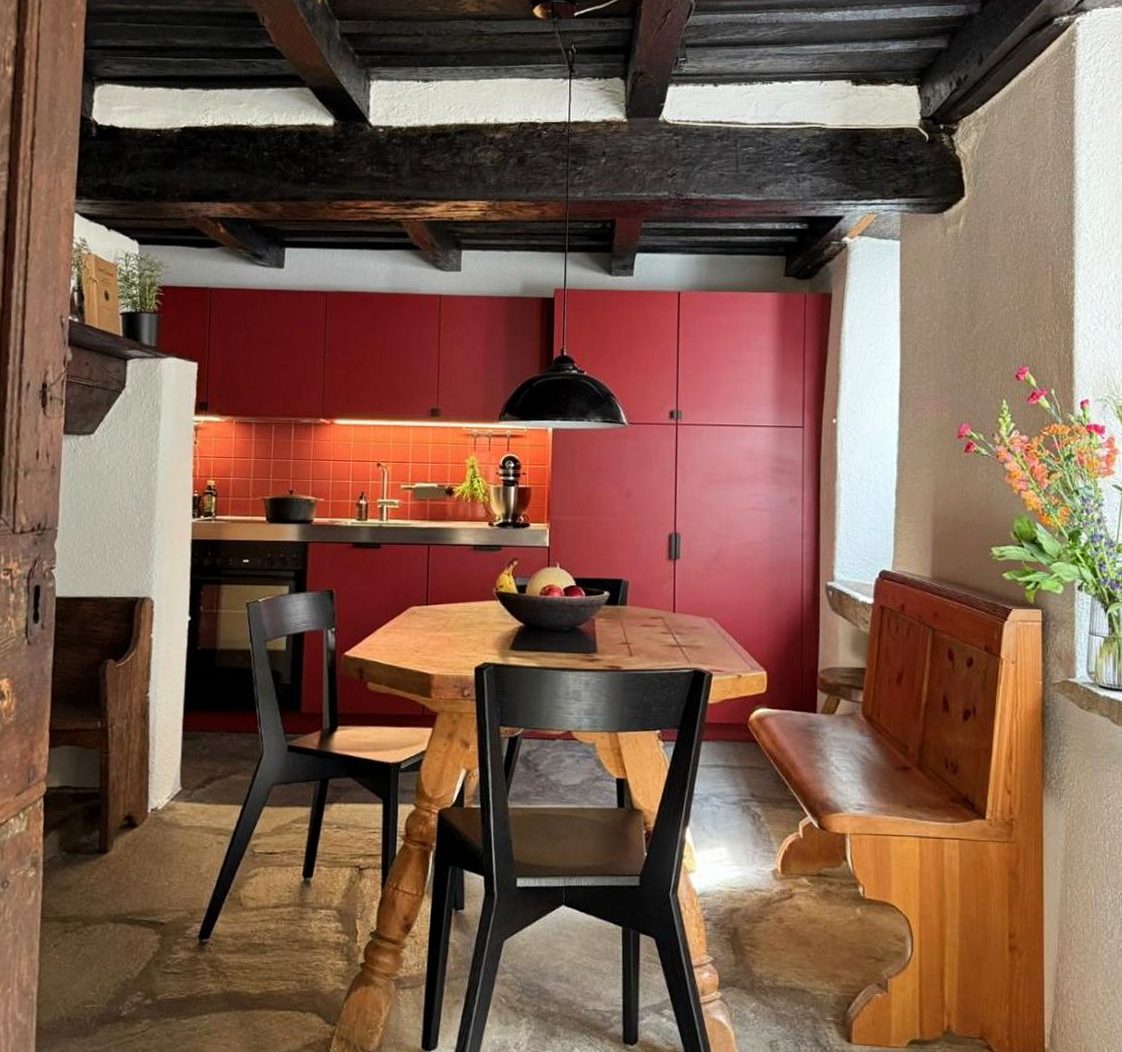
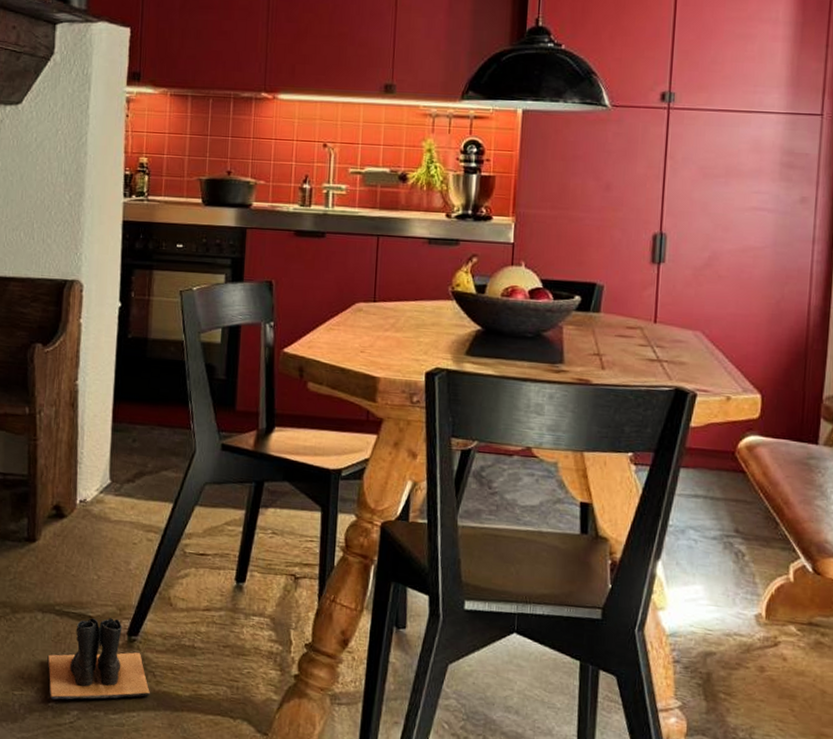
boots: none [119,923,223,1011] -> present [47,618,151,700]

